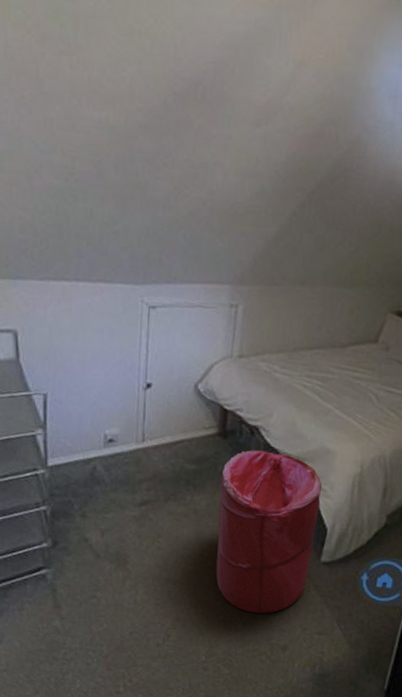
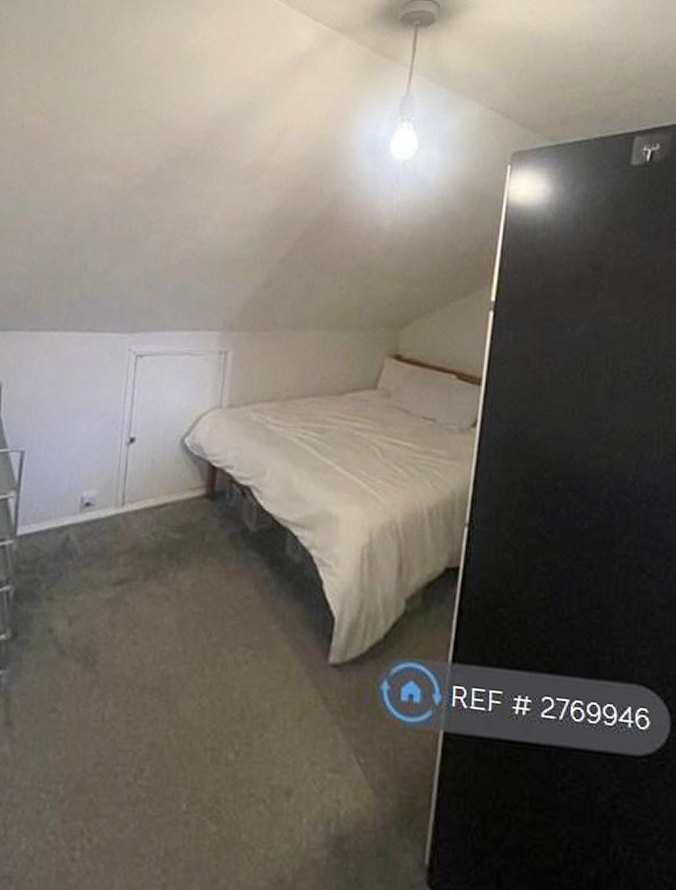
laundry hamper: present [216,449,322,614] -> none [201,514,326,739]

